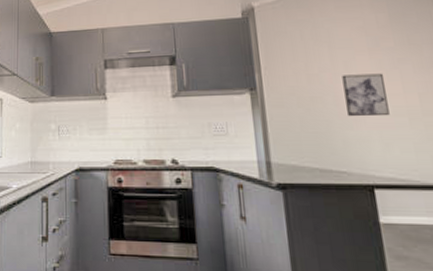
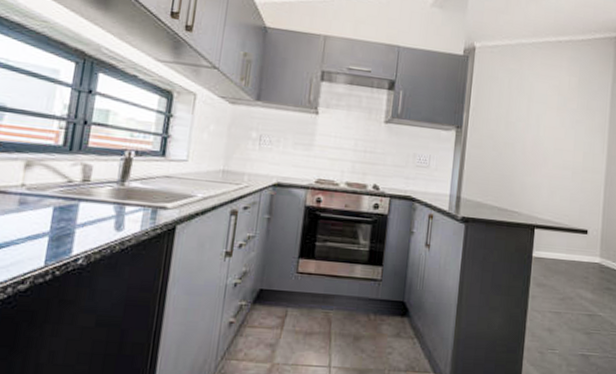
wall art: present [342,73,390,117] -> none [530,127,564,168]

